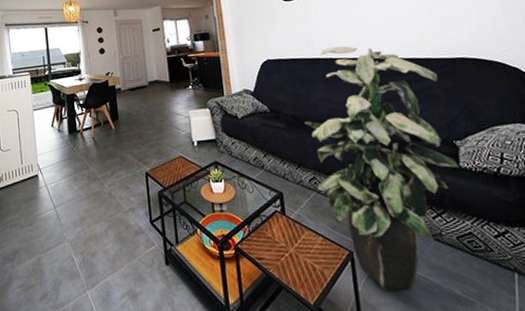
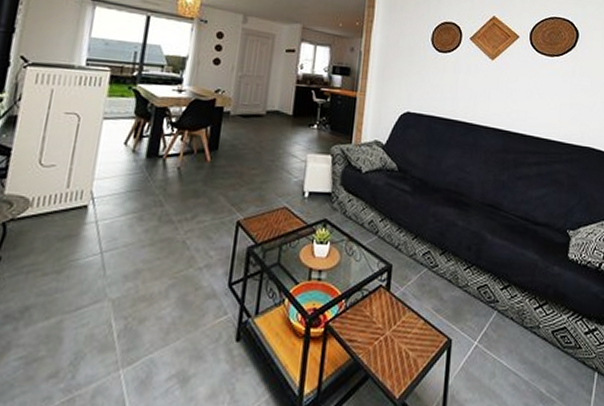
indoor plant: present [304,45,460,291] -> none [430,111,568,386]

